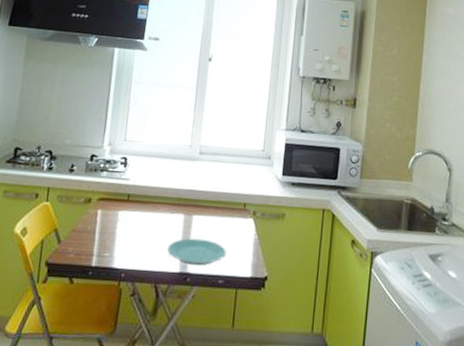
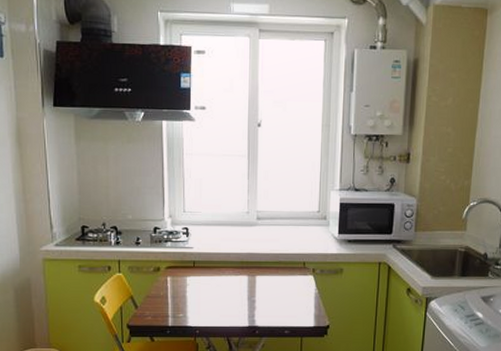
plate: present [167,238,226,266] -> none [235,296,290,320]

